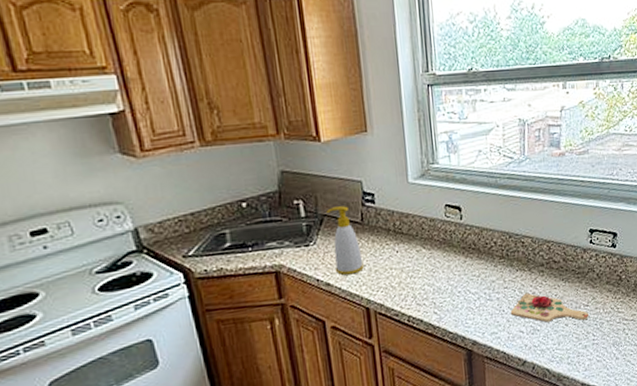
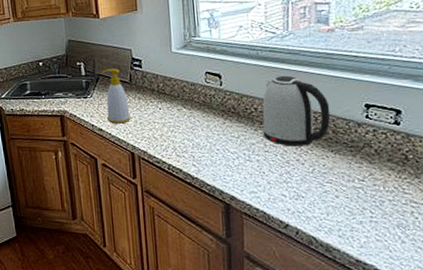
kettle: none [501,204,562,280] -> present [262,75,331,147]
cutting board: present [510,292,589,322] -> none [271,159,365,194]

